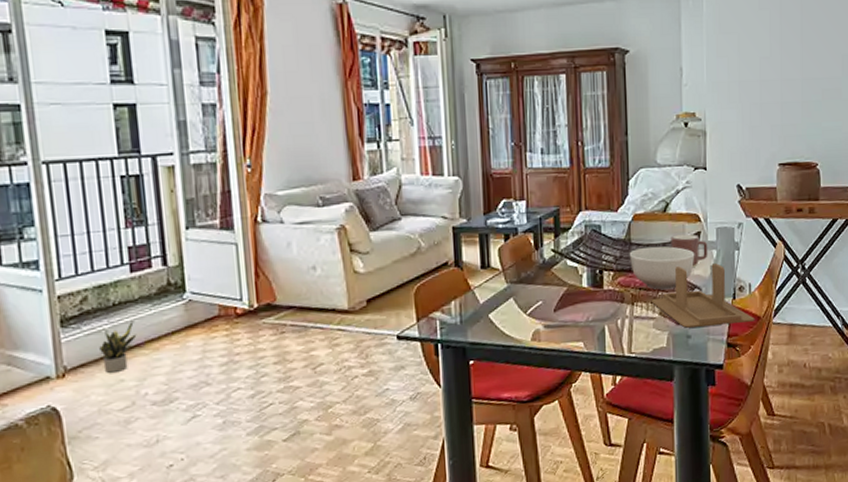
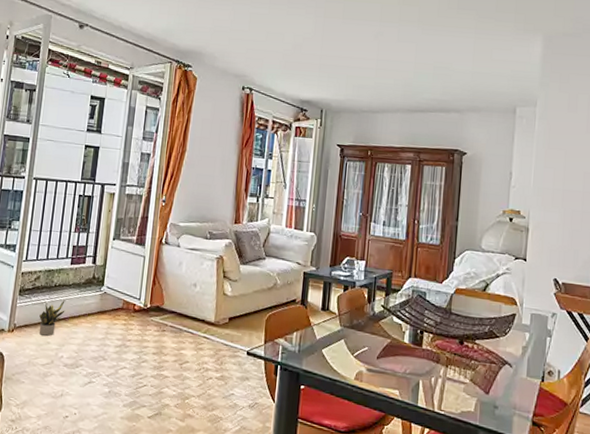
bowl: present [629,246,695,290] -> none [448,318,509,361]
napkin holder: present [651,263,755,328] -> none [463,341,562,406]
mug: present [671,234,708,267] -> none [487,312,522,345]

